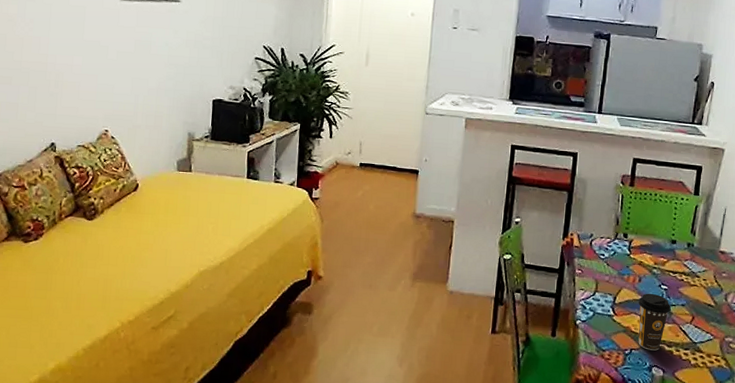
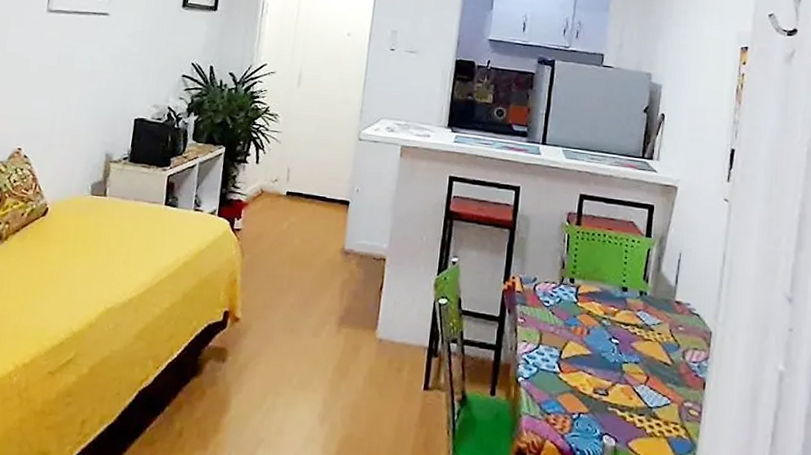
coffee cup: present [638,293,671,351] -> none [586,347,623,416]

